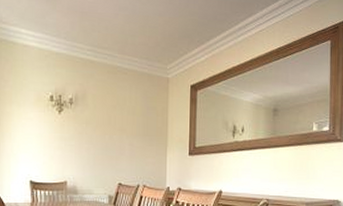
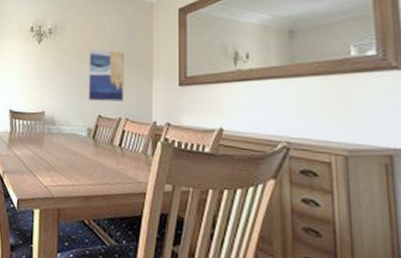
wall art: none [109,120,143,170] -> present [88,49,124,102]

